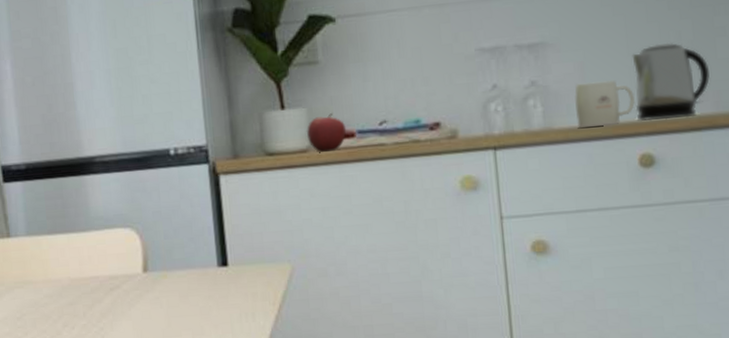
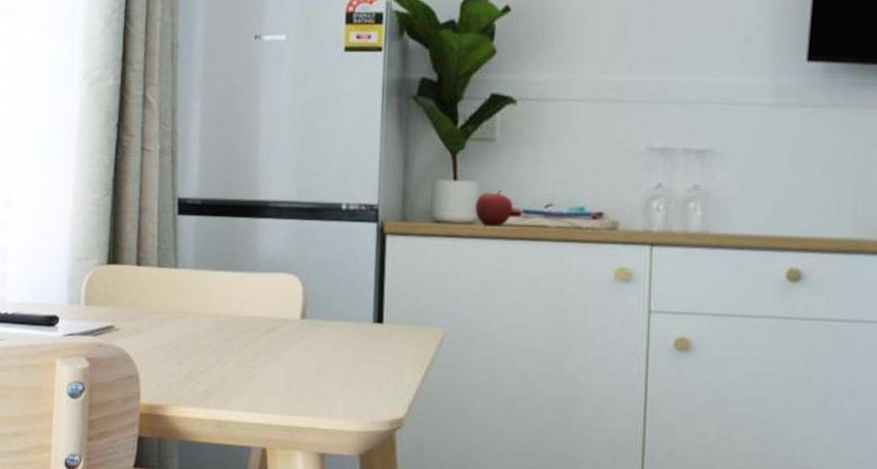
mug: present [574,80,636,128] -> none [733,193,791,238]
kettle: present [632,42,710,121] -> none [789,165,863,240]

